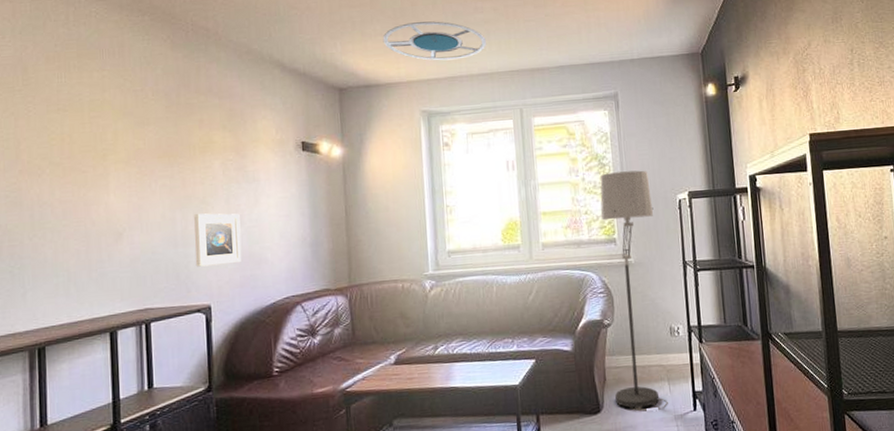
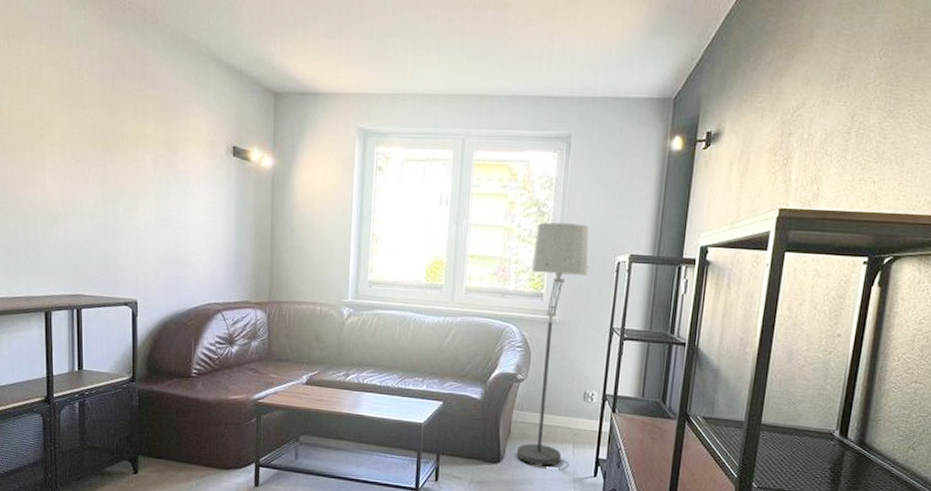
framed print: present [194,213,242,267] -> none [124,207,169,263]
ceiling lamp: present [382,21,487,61] -> none [325,26,436,75]

